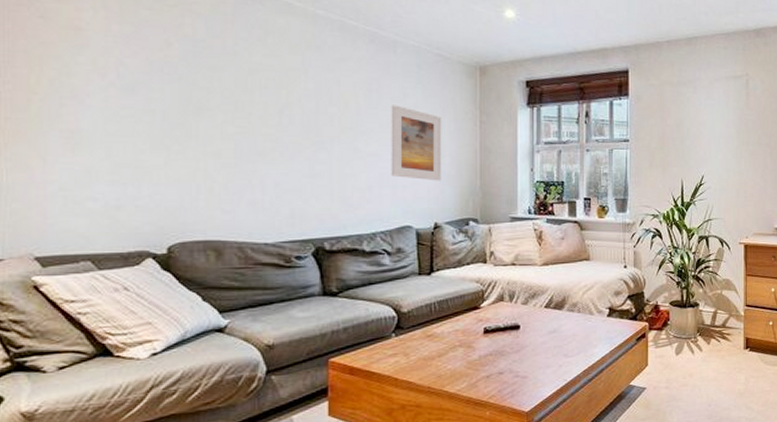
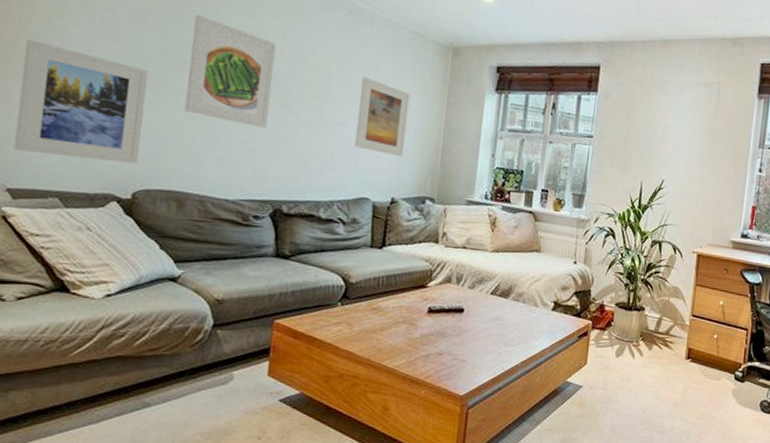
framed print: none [37,102,171,218] -> present [13,39,149,165]
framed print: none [212,60,300,167] -> present [184,15,277,128]

